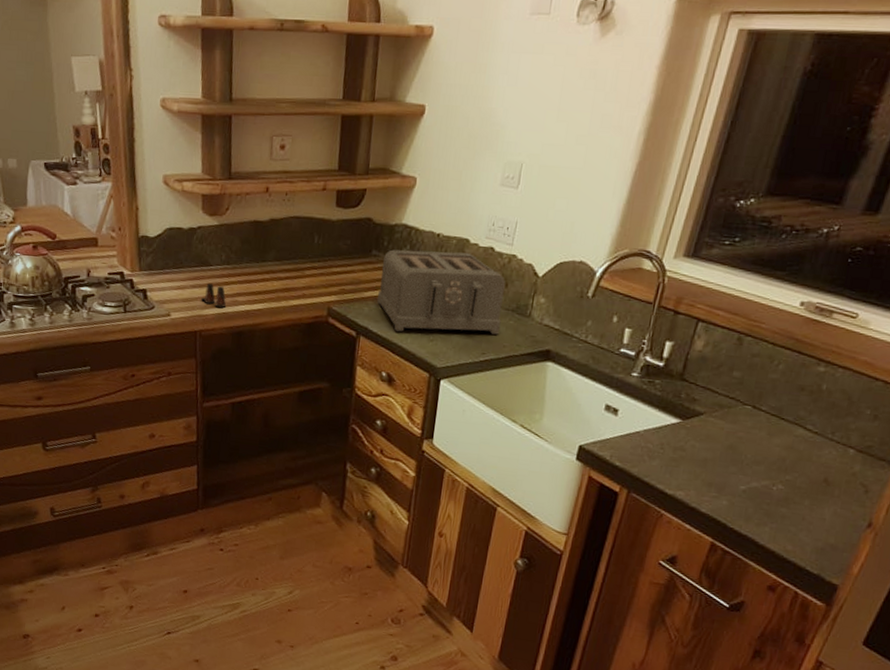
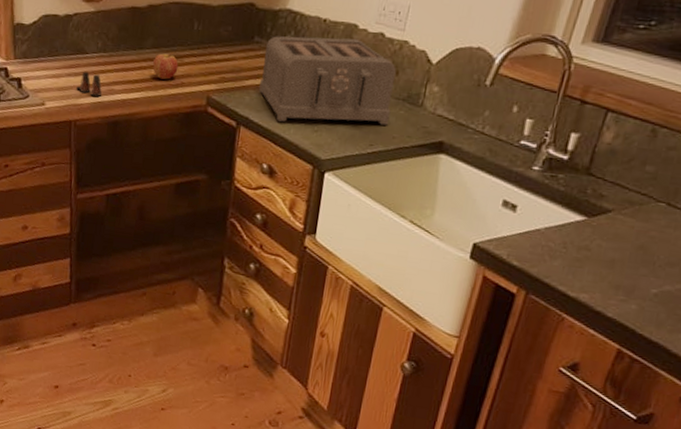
fruit: none [275,265,300,291] -> present [153,52,179,80]

